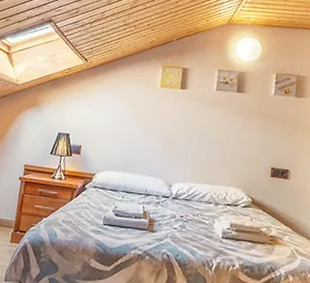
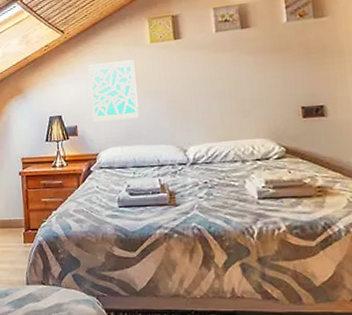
wall art: none [97,94,143,150] -> present [88,60,139,122]

